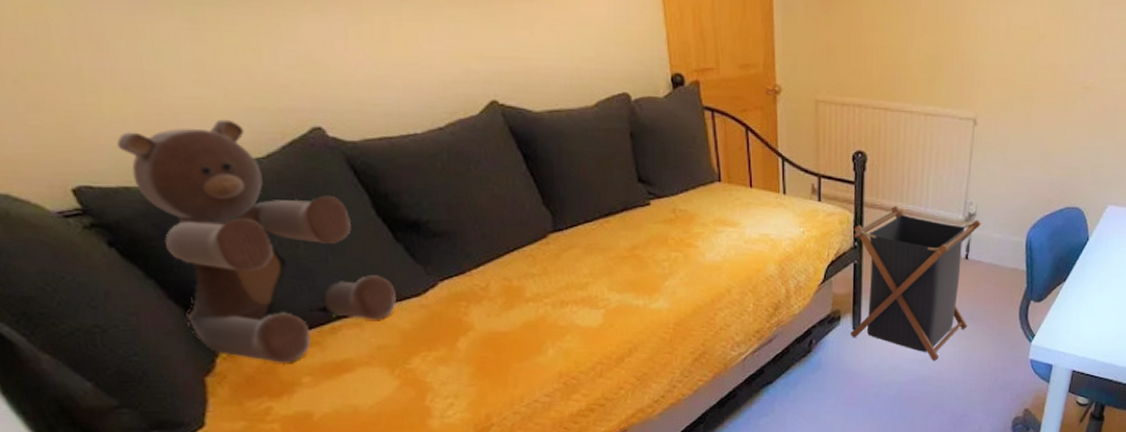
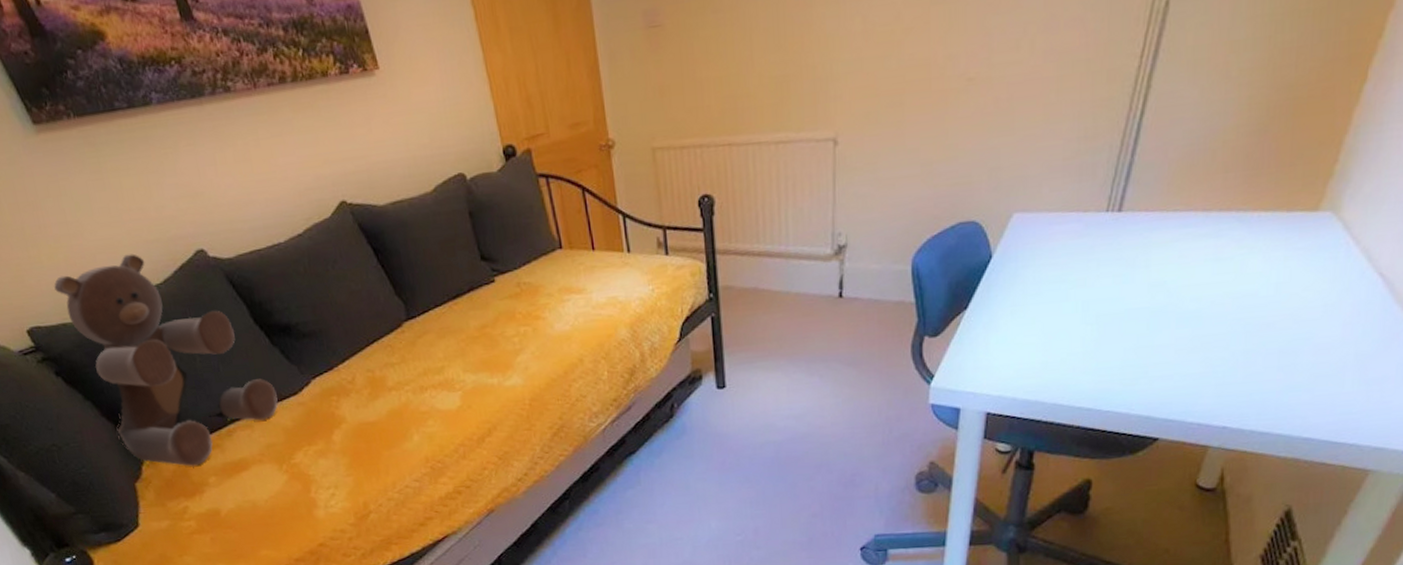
laundry basket: present [851,205,981,361] -> none [707,248,854,415]

